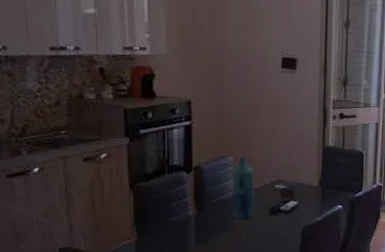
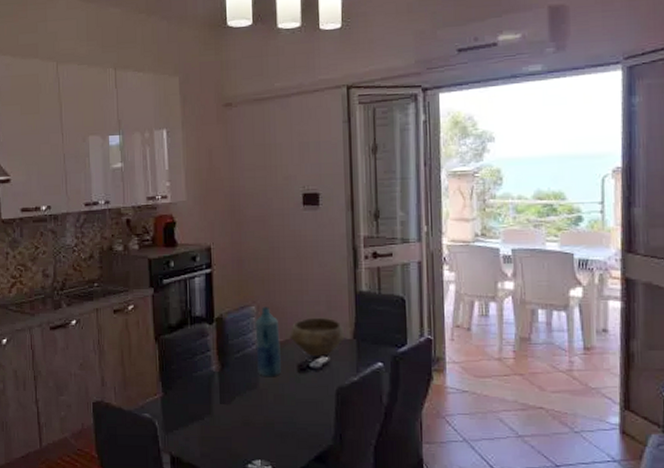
bowl: none [265,167,313,200] -> present [291,317,345,356]

